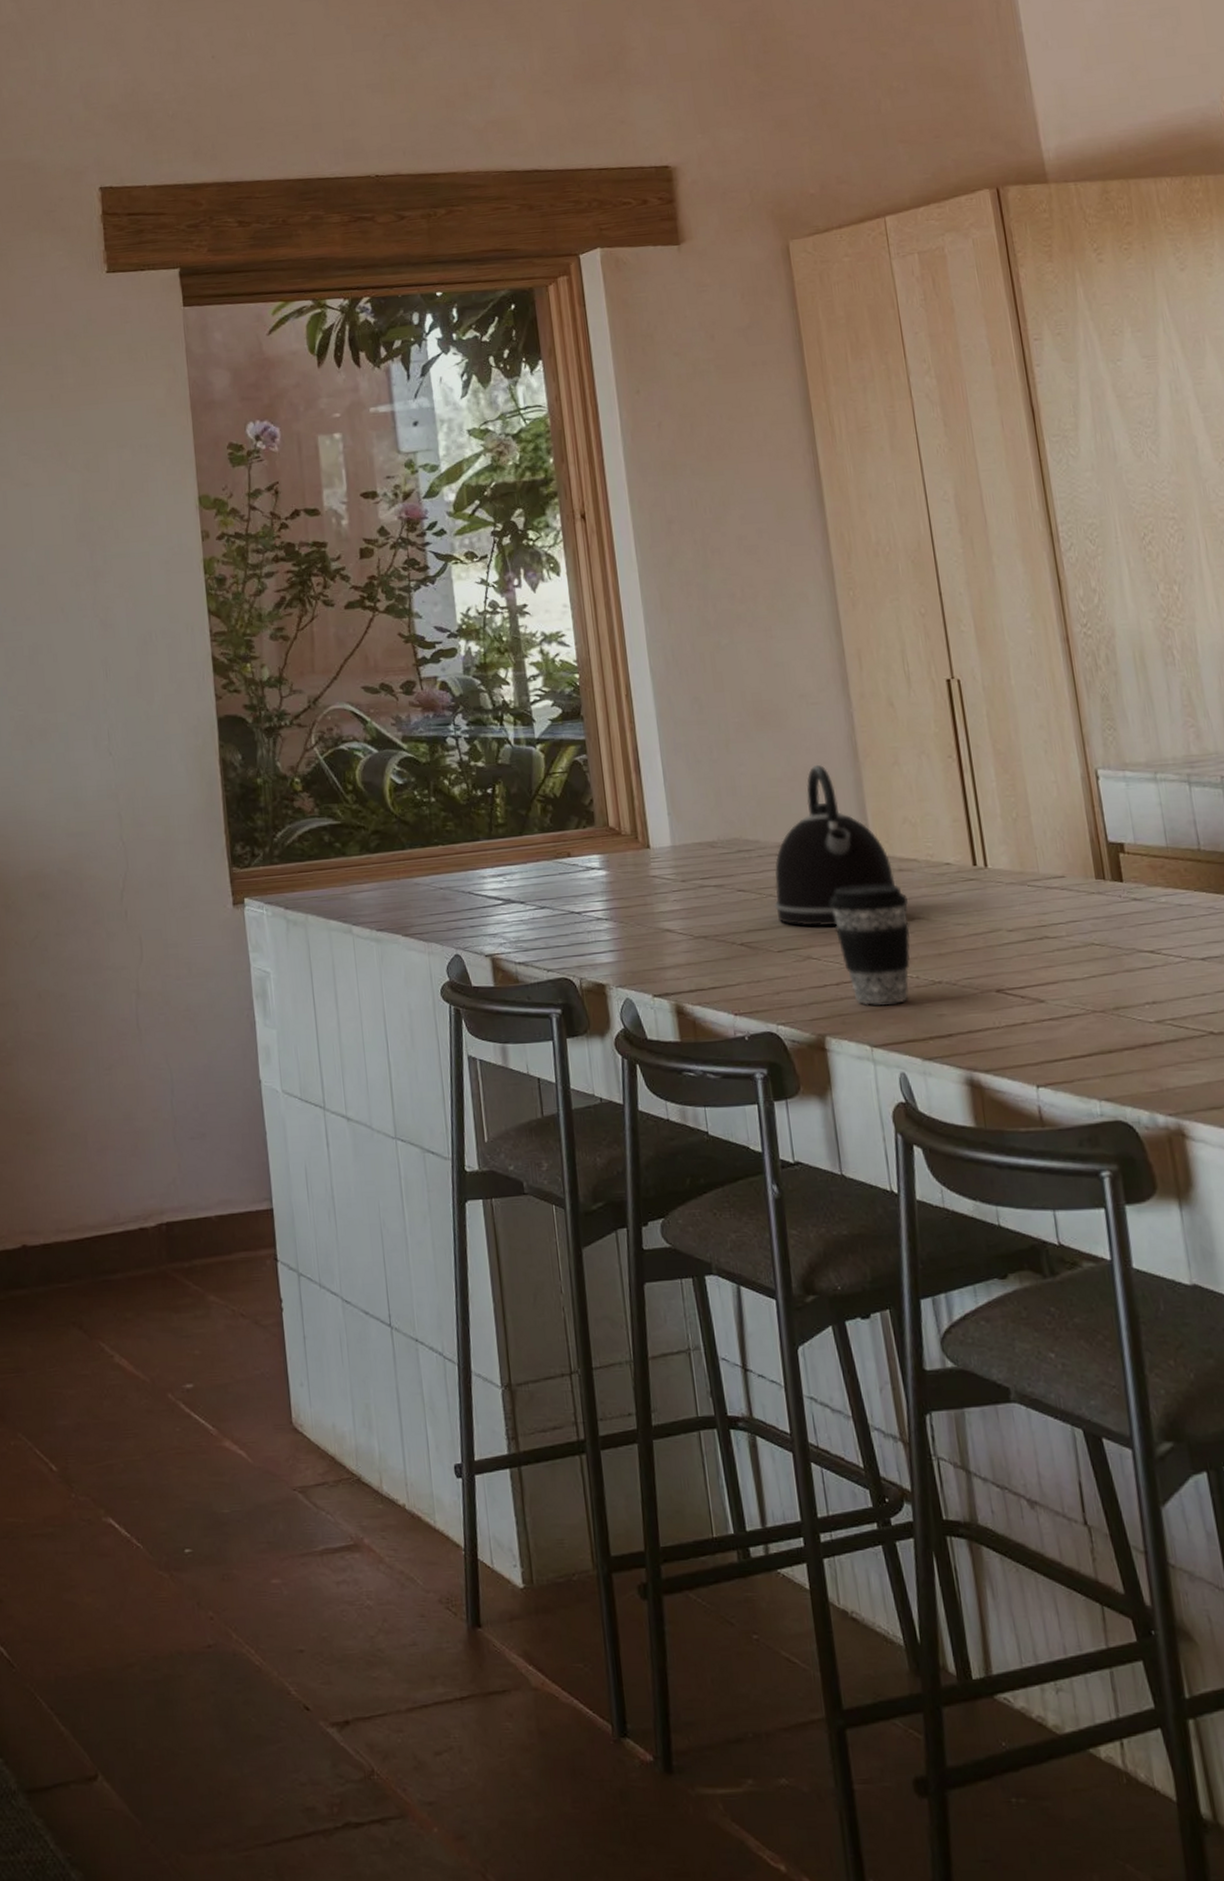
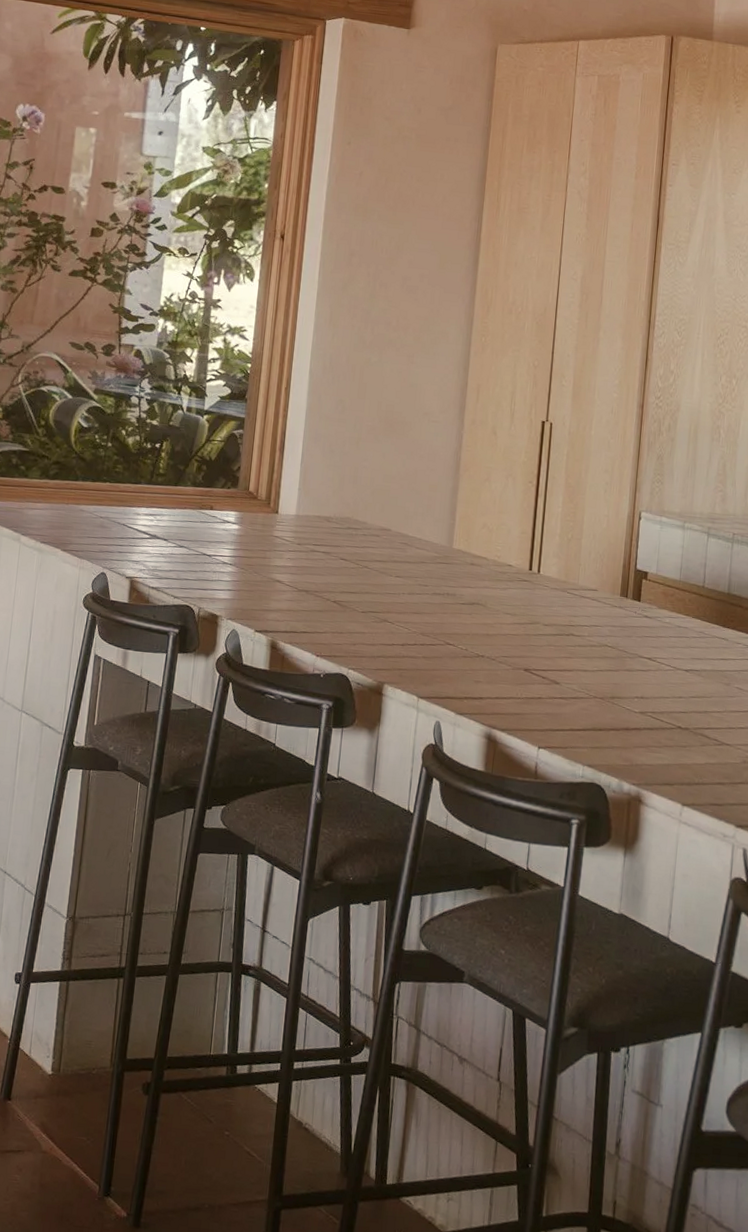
kettle: present [774,765,895,926] -> none [367,471,466,598]
coffee cup: present [830,884,911,1005] -> none [410,570,473,667]

